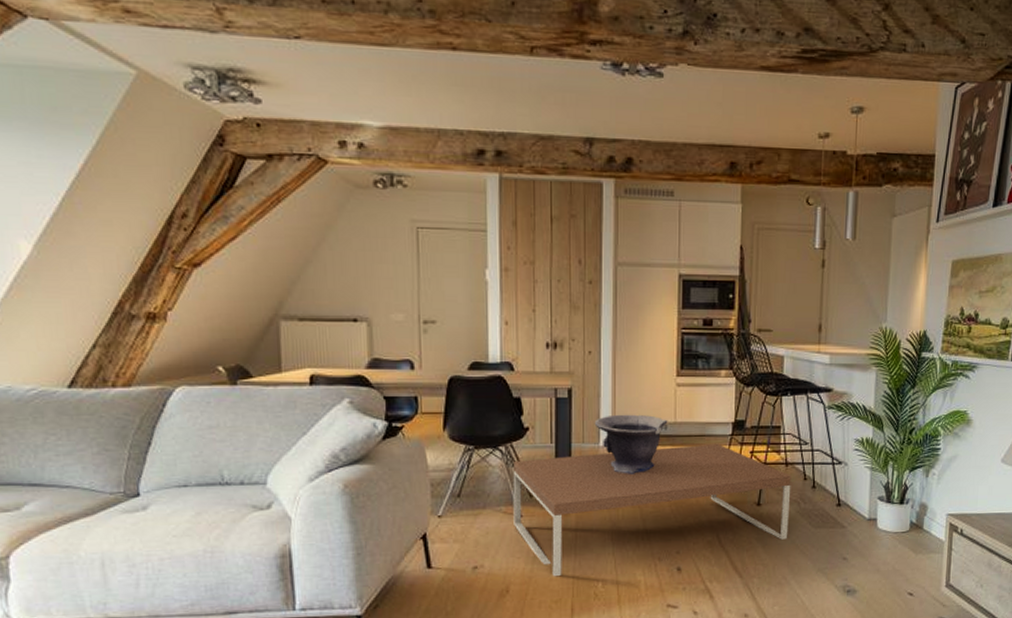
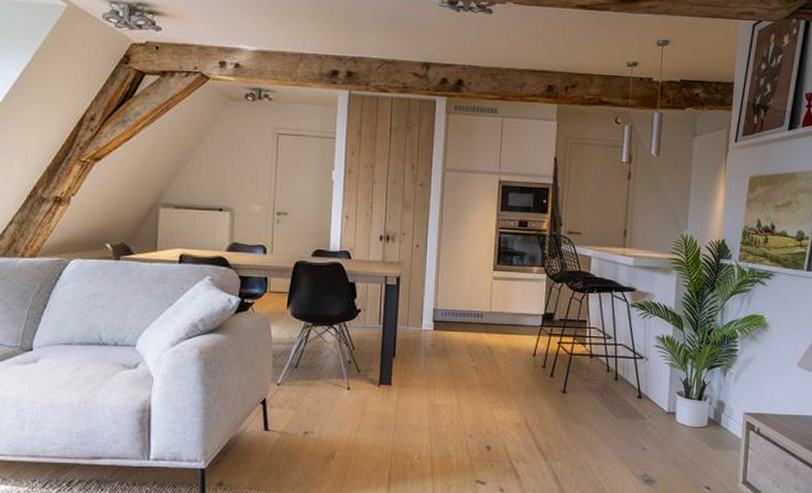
coffee table: present [513,443,791,577] -> none [342,333,595,447]
decorative bowl: present [594,414,668,474] -> none [418,302,484,357]

